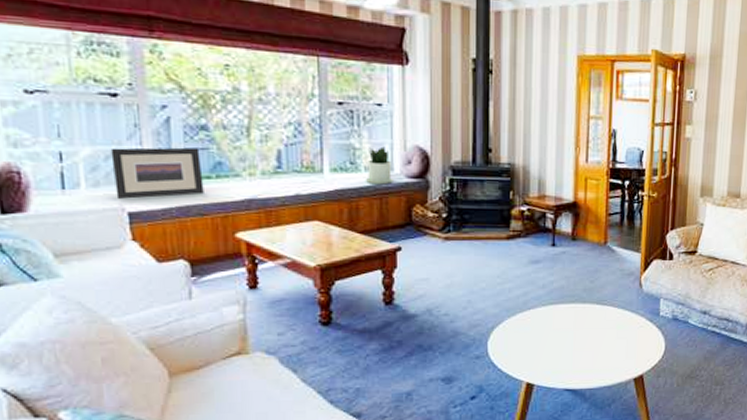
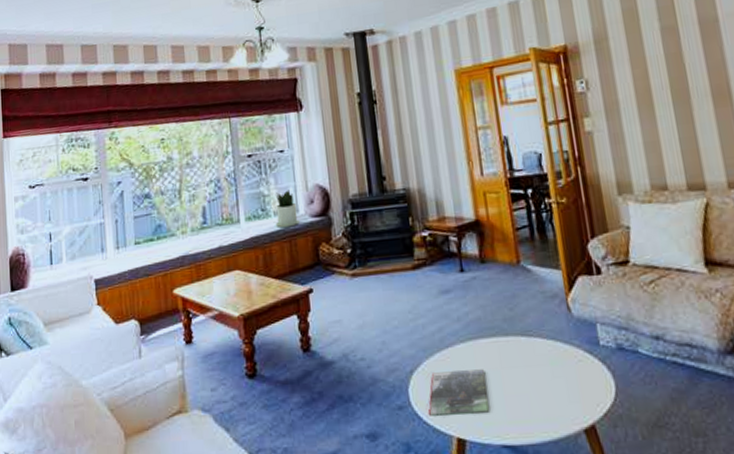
picture frame: present [110,147,204,199] -> none [83,215,149,268]
magazine: none [504,329,560,365] -> present [429,369,489,416]

